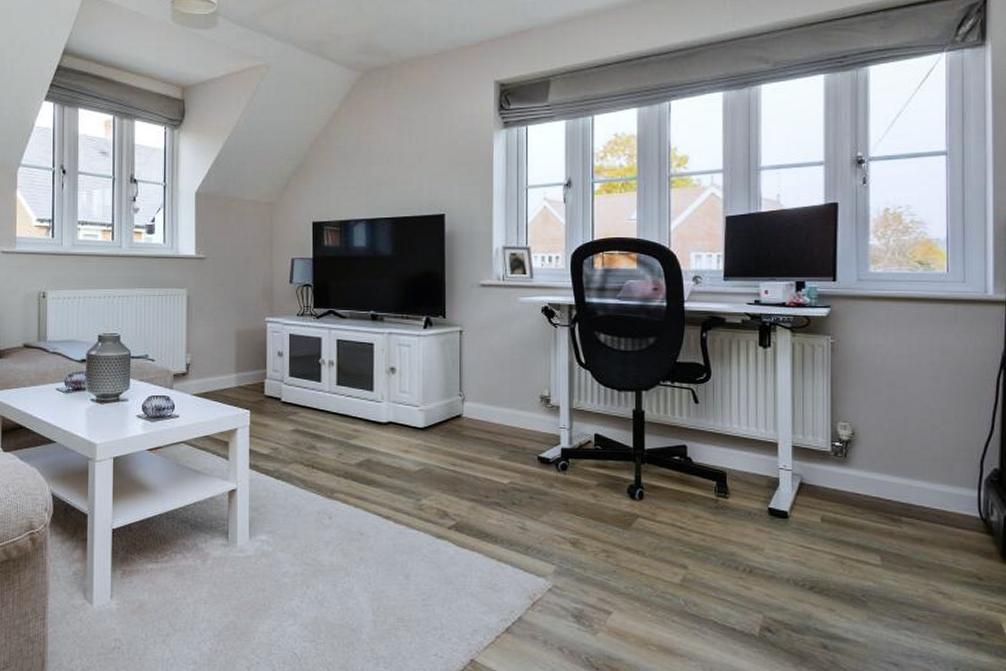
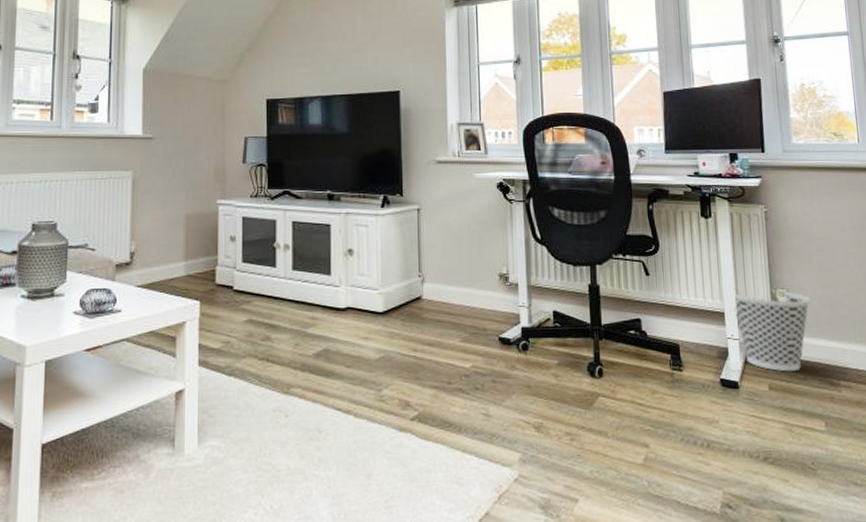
wastebasket: none [789,419,875,505] -> present [734,288,810,372]

